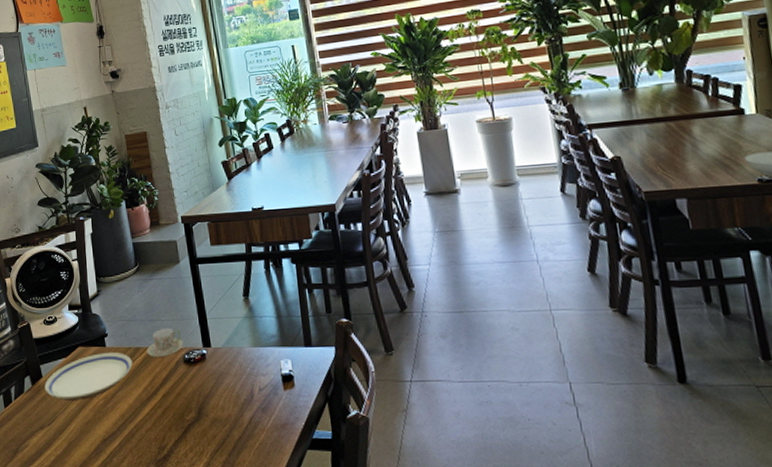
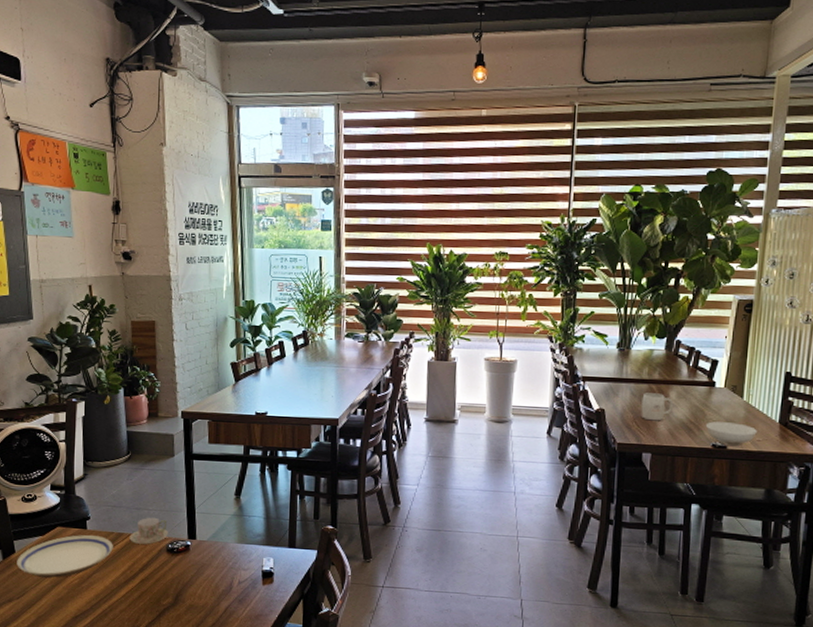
mug: none [661,130,700,162] -> present [641,393,673,421]

